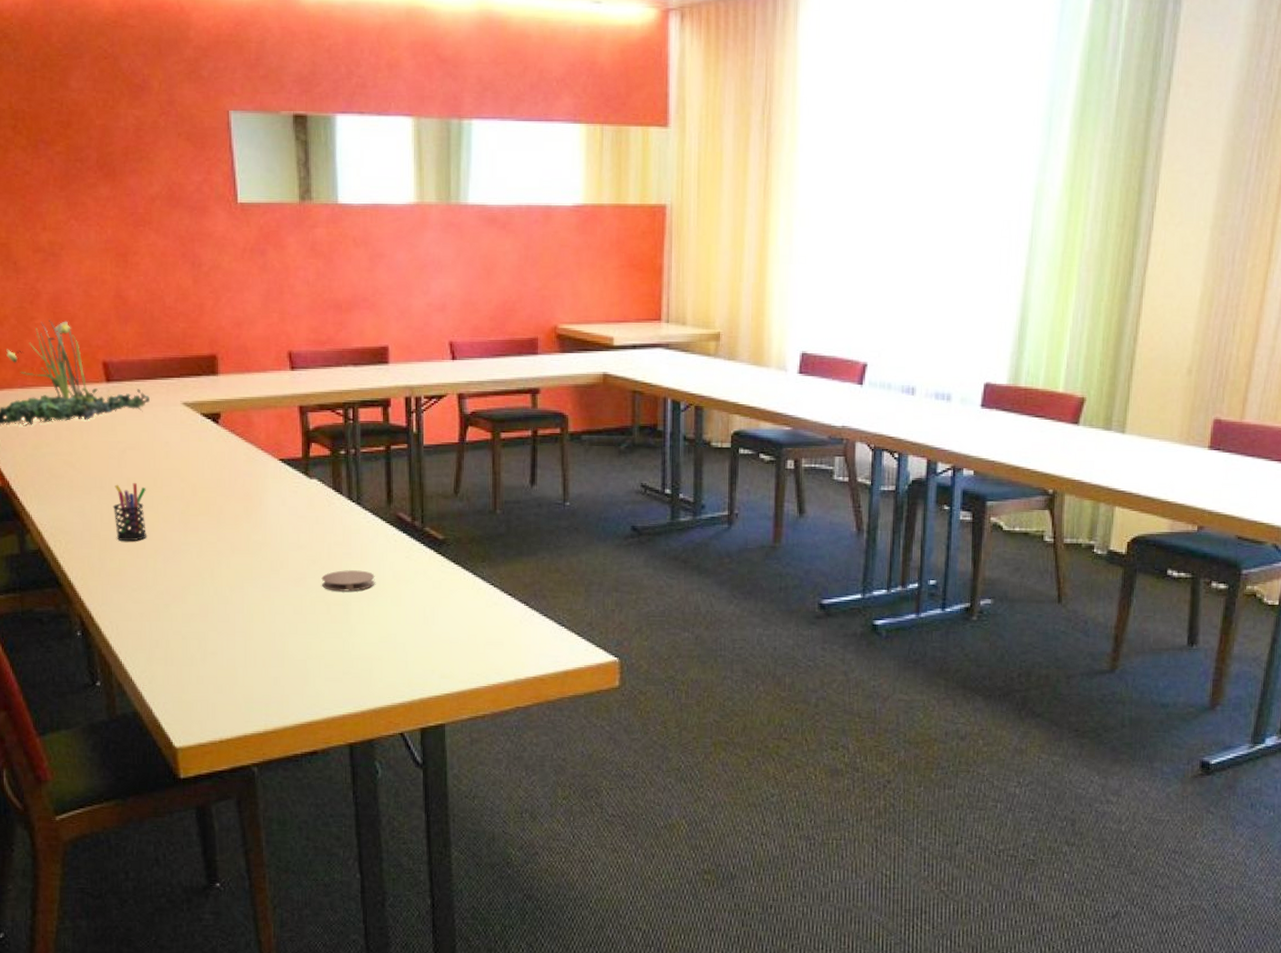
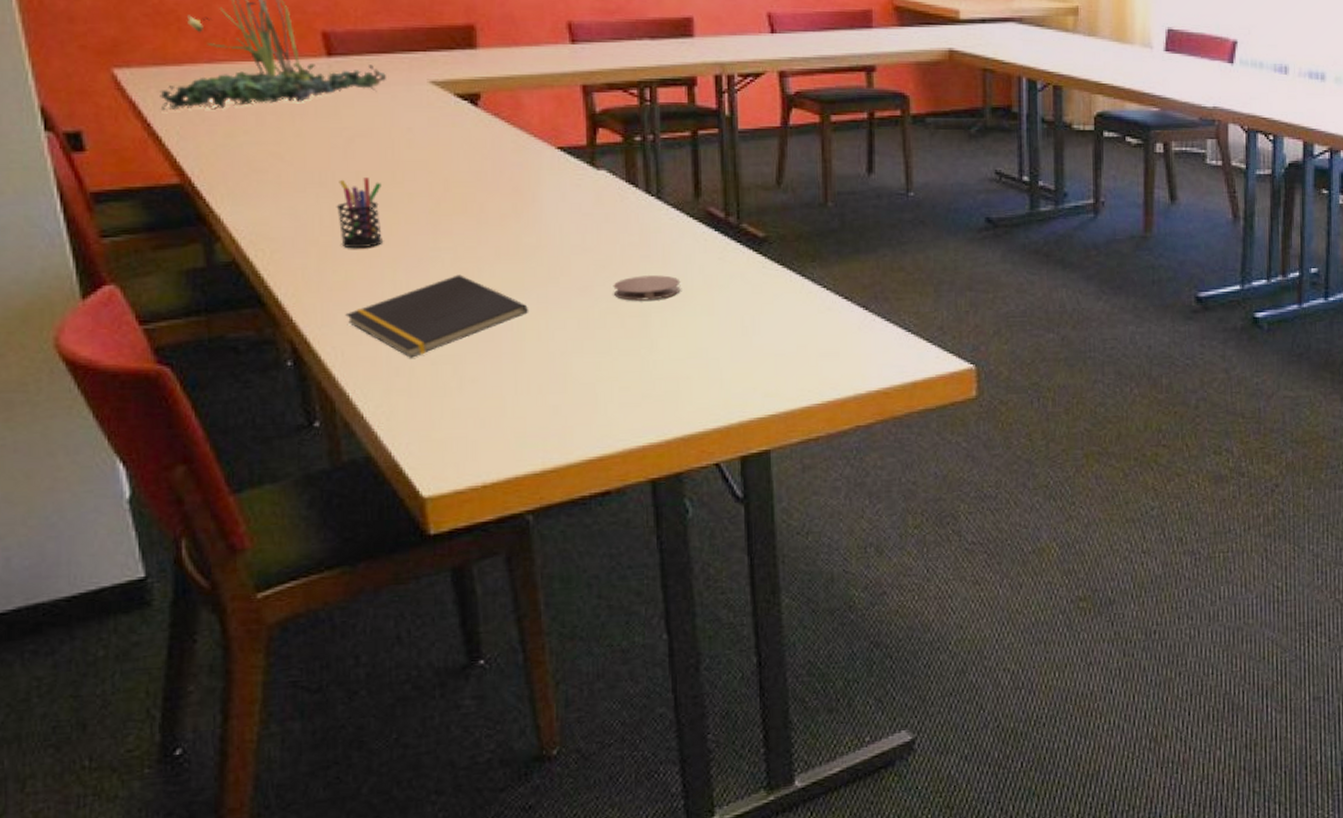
notepad: none [119,565,256,633] -> present [345,274,529,358]

